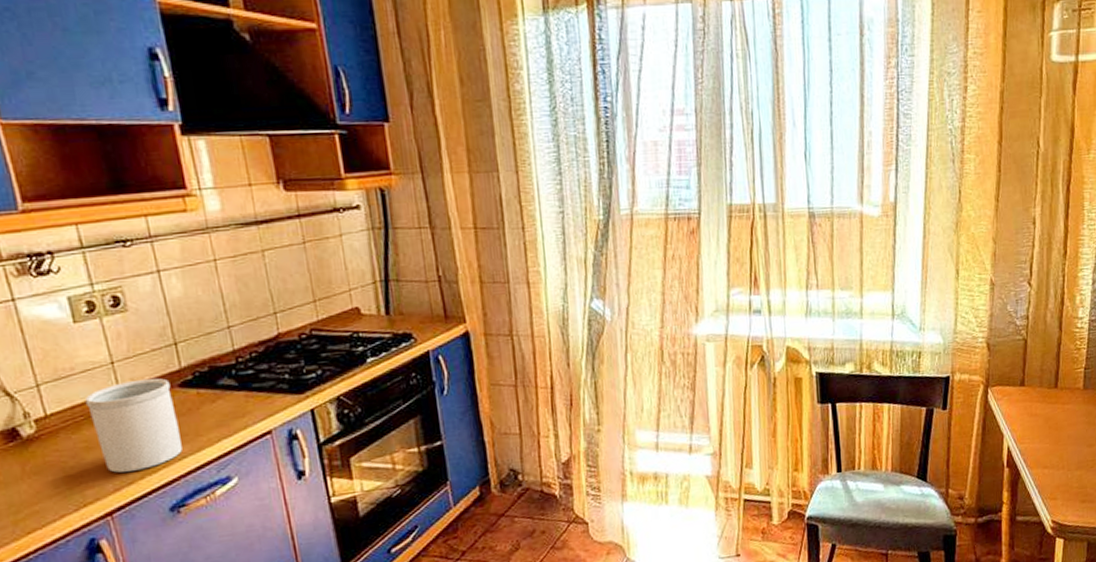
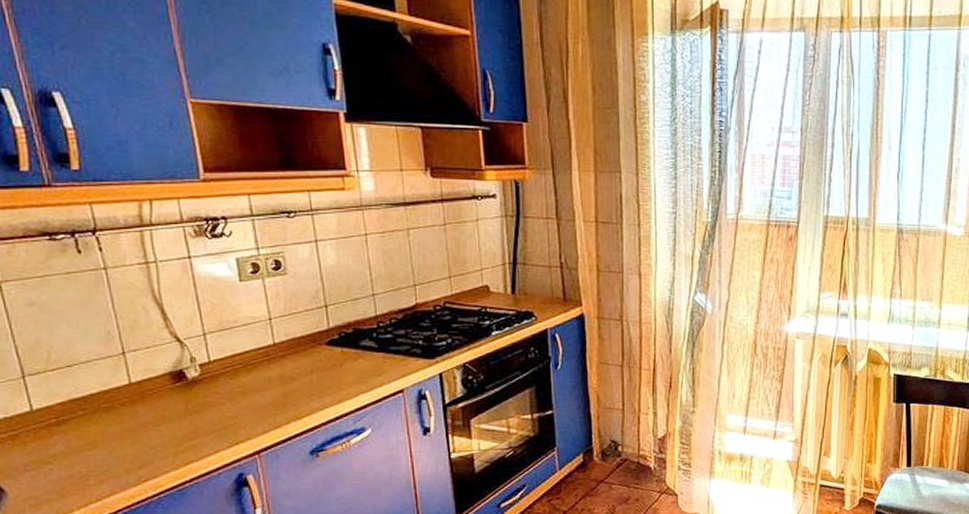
utensil holder: present [84,377,182,473] -> none [243,335,325,417]

